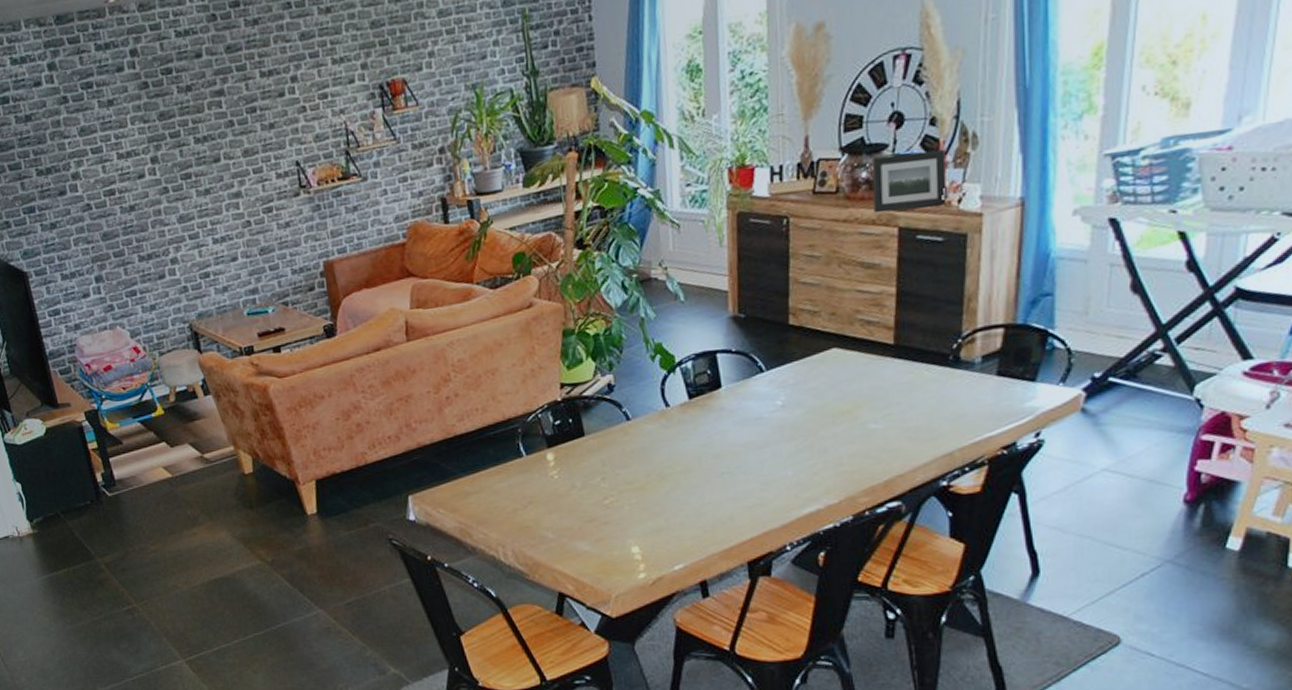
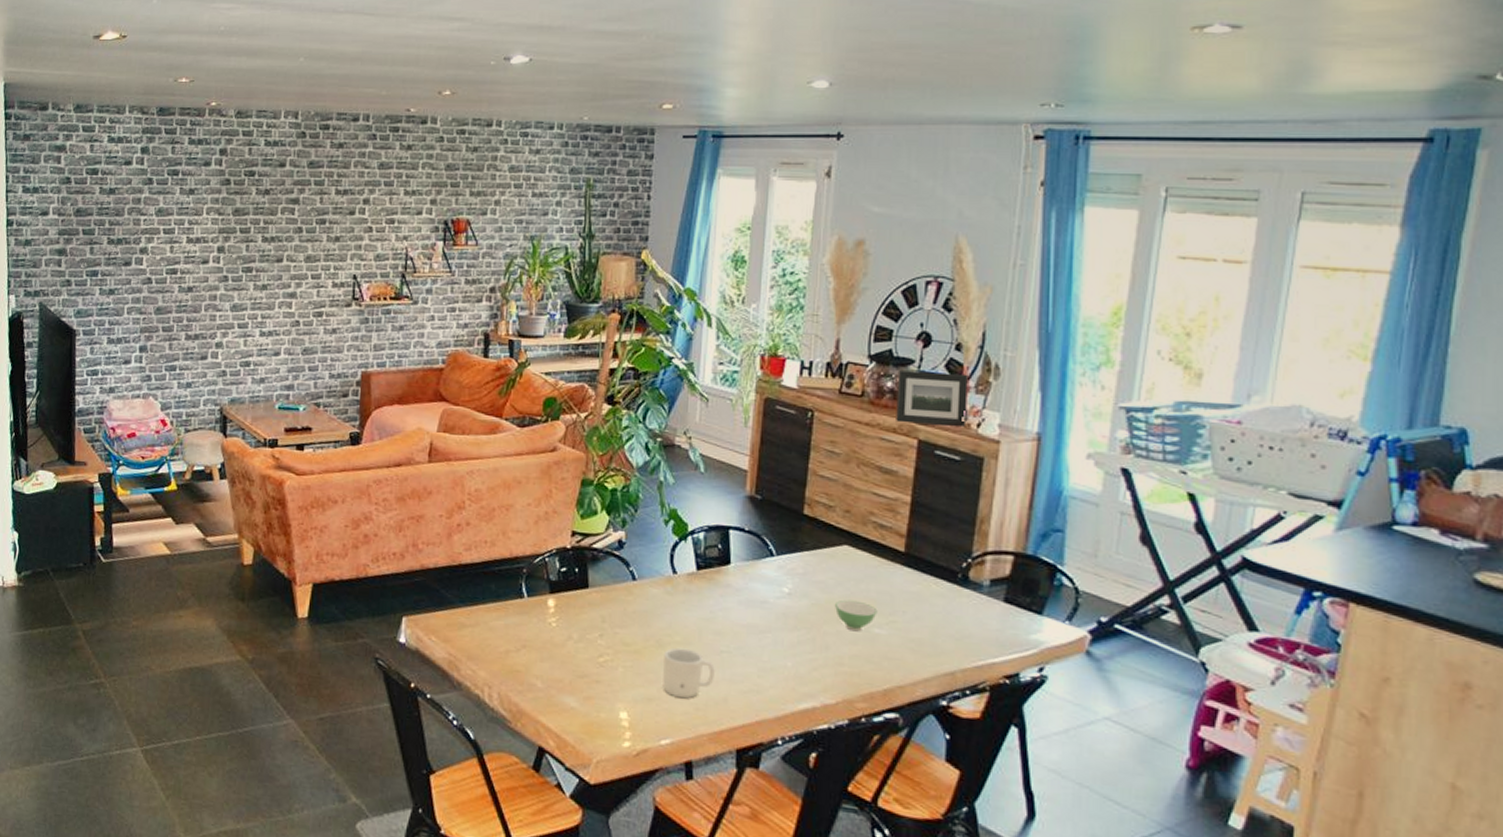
mug: none [667,476,719,524] -> present [663,647,715,699]
bowl: none [828,400,872,431] -> present [834,599,878,632]

